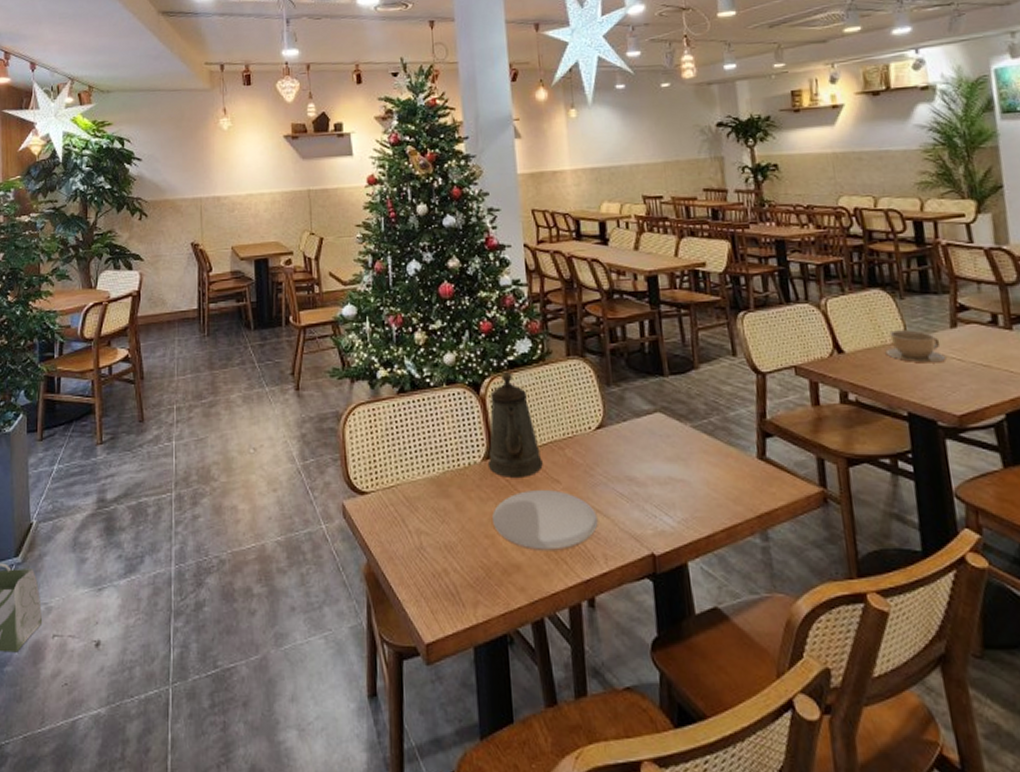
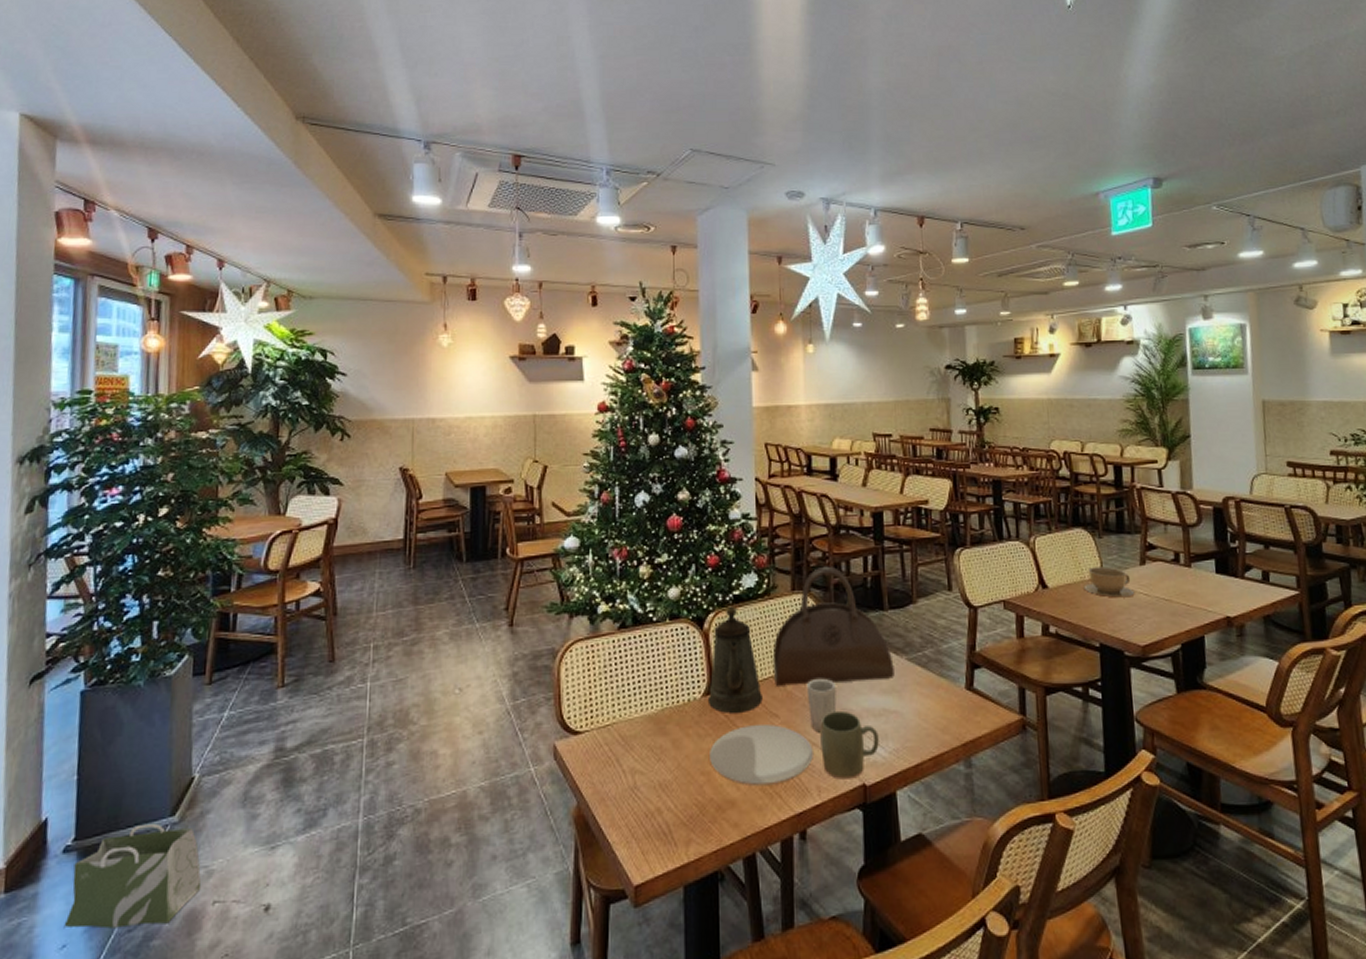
handbag: none [550,331,679,452] -> present [772,566,894,686]
cup: none [586,444,620,500] -> present [806,678,837,733]
mug: none [603,477,667,548] -> present [820,710,879,779]

